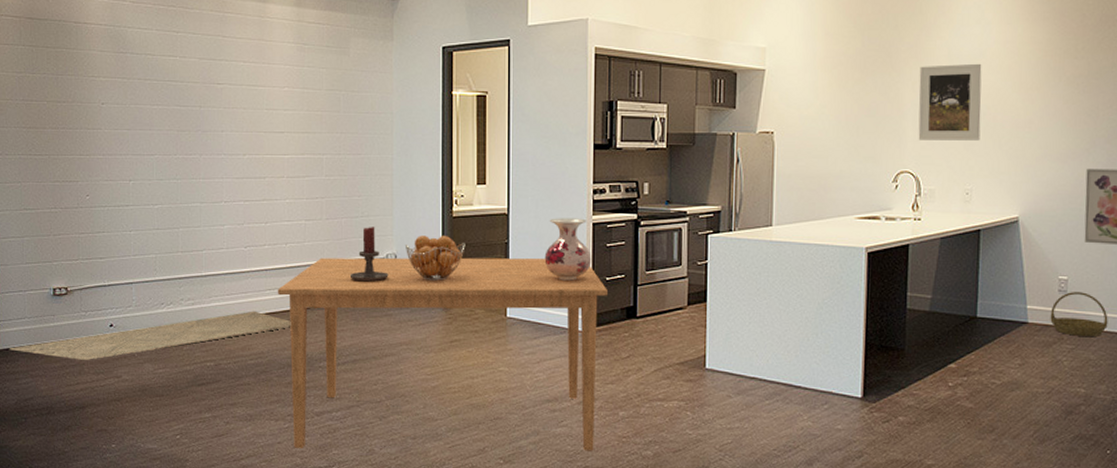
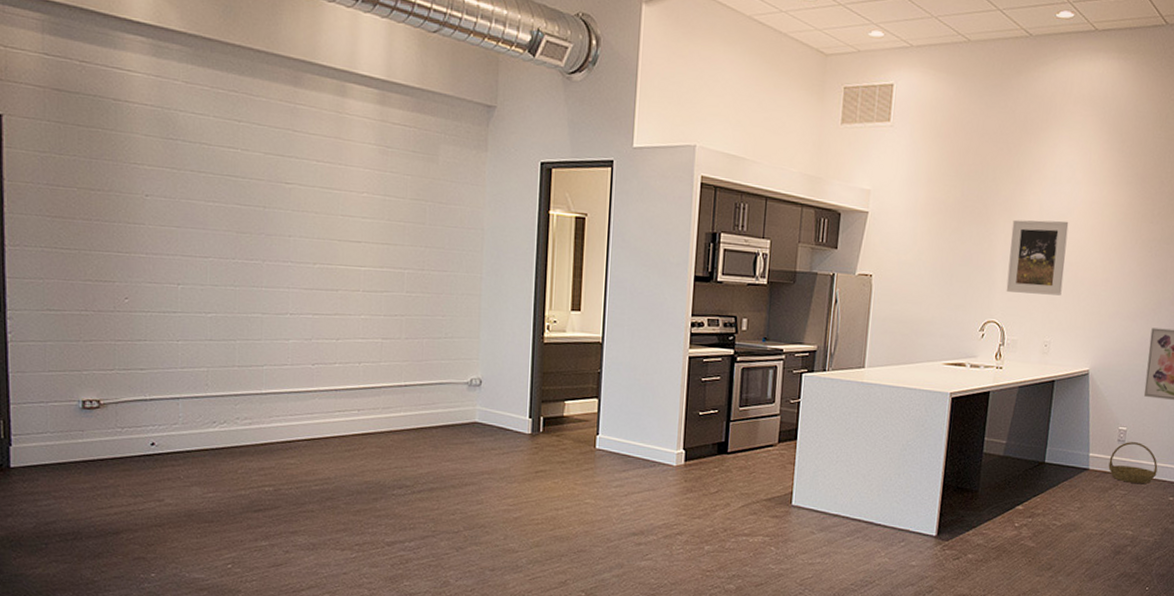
rug: present [9,311,291,360] -> none [26,433,363,482]
dining table: present [277,257,607,451] -> none [347,379,700,585]
candle holder: present [349,227,389,282] -> none [429,349,472,408]
fruit basket: present [406,236,465,281] -> none [492,361,556,409]
vase: present [544,218,592,281] -> none [637,349,686,414]

